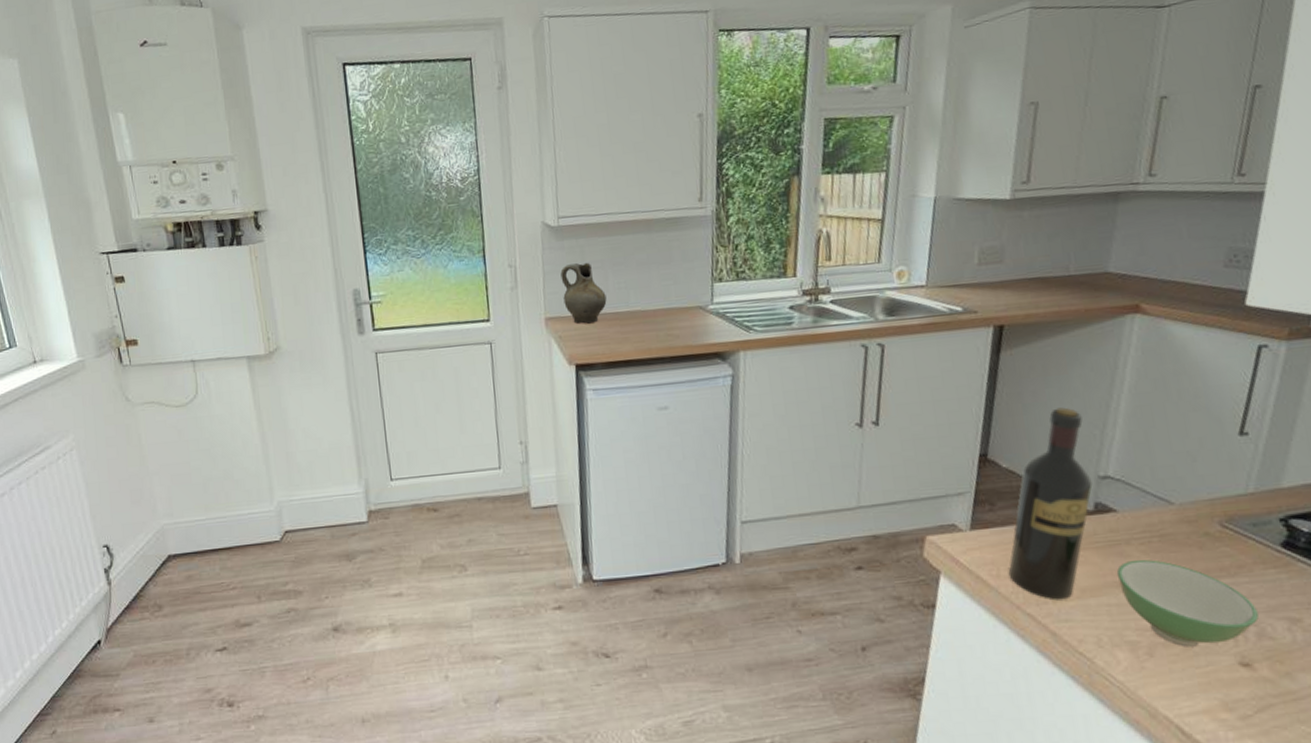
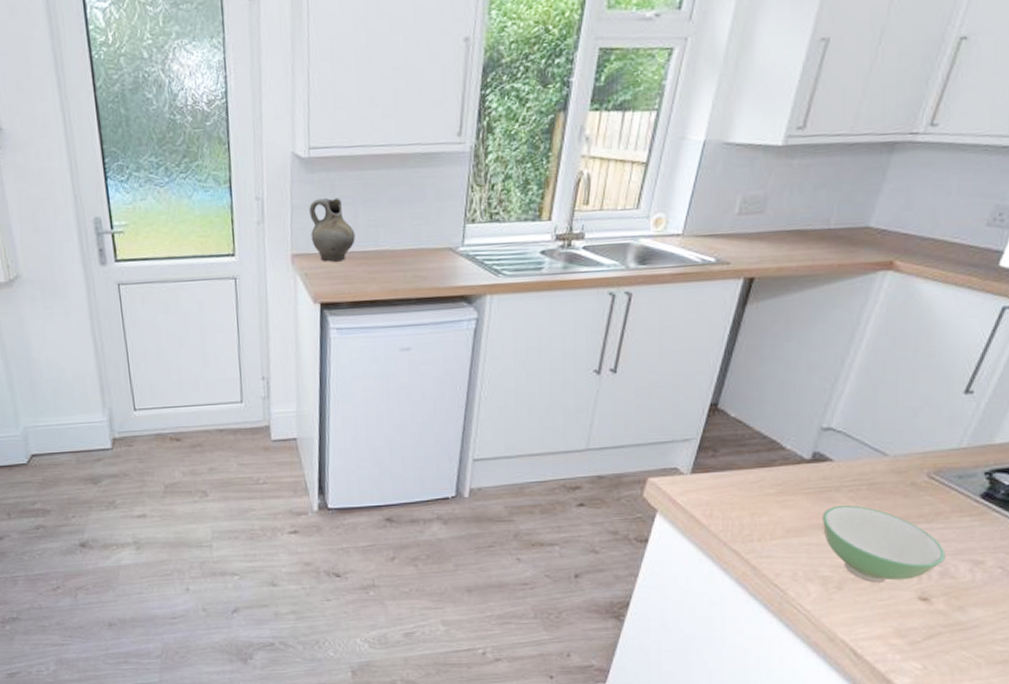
wine bottle: present [1008,407,1093,600] -> none [721,361,816,539]

